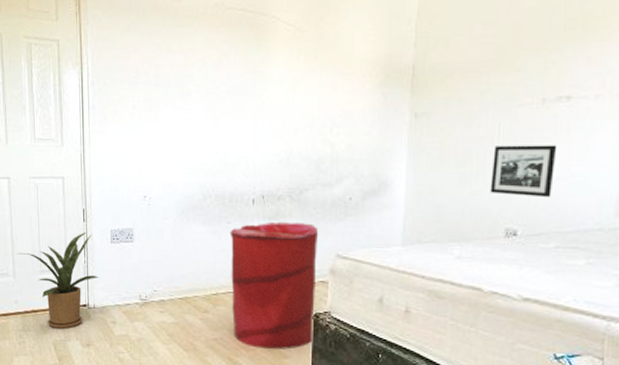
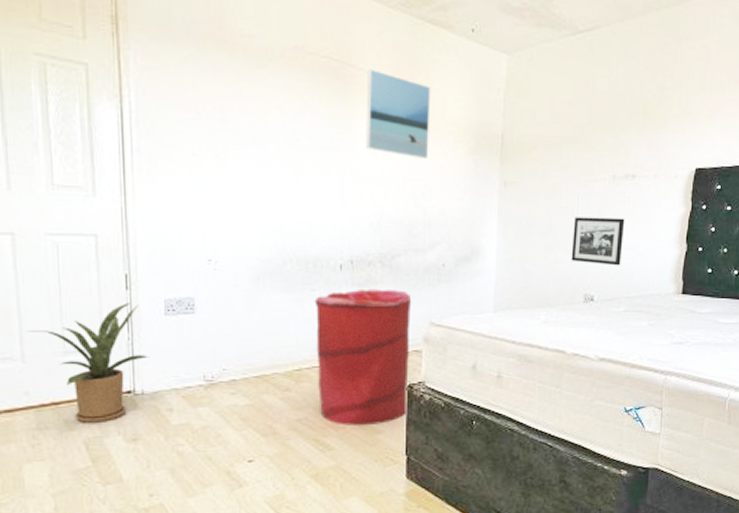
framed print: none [277,15,340,97] -> present [366,68,431,160]

